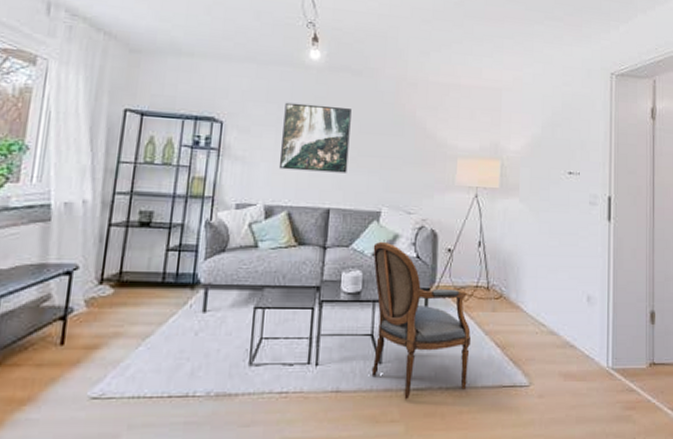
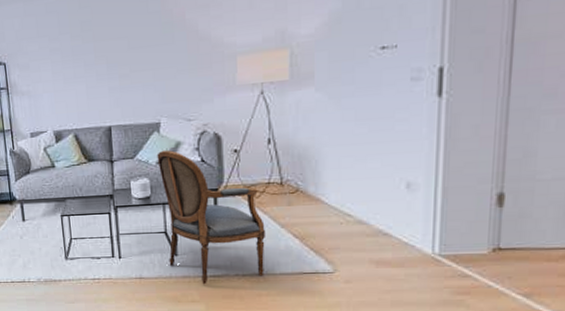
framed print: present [278,102,352,173] -> none [55,26,122,97]

